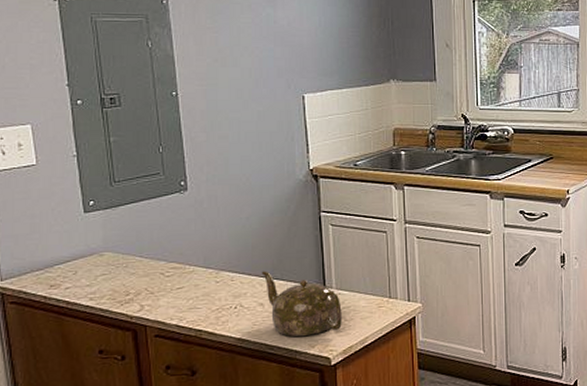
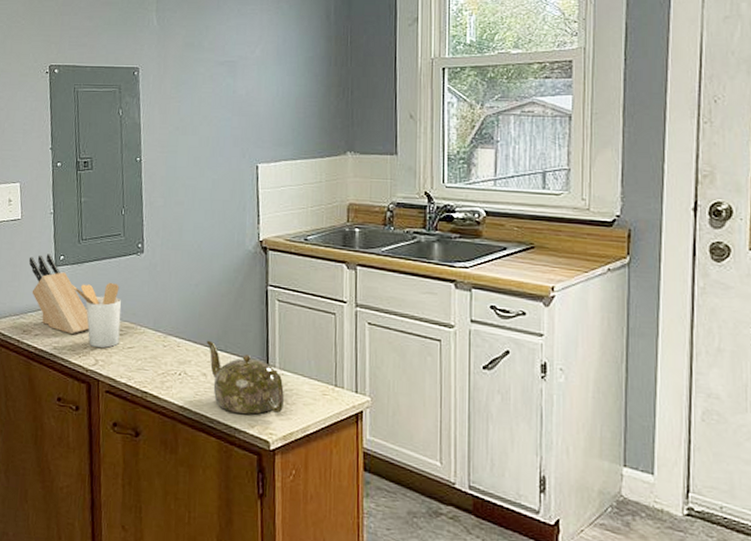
knife block: none [50,200,131,283] -> present [28,254,90,335]
utensil holder: none [106,223,167,292] -> present [72,282,122,348]

